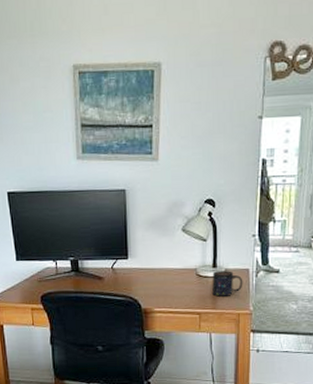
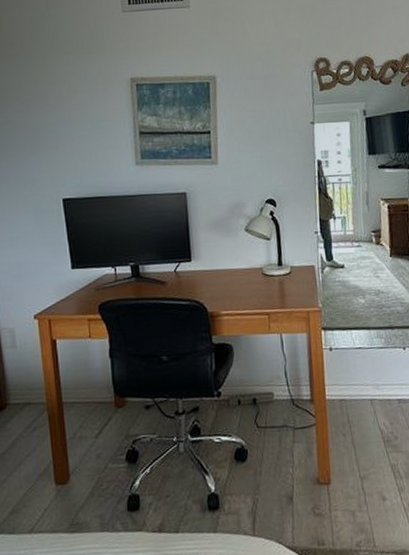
mug: present [212,271,243,297] -> none [278,268,310,295]

